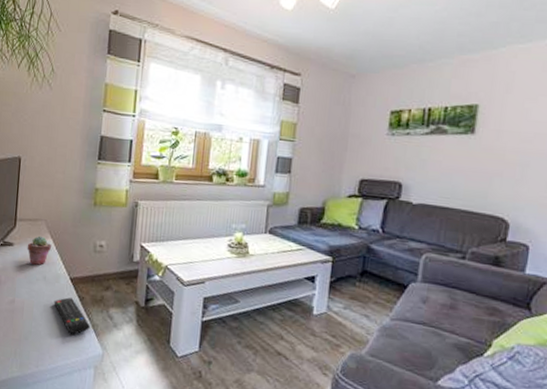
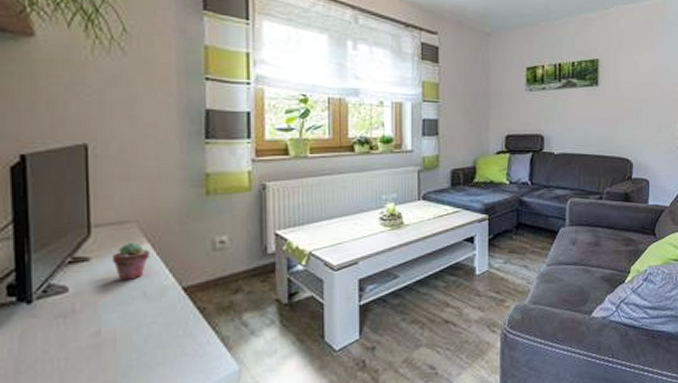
remote control: present [53,297,90,335] -> none [162,312,218,356]

